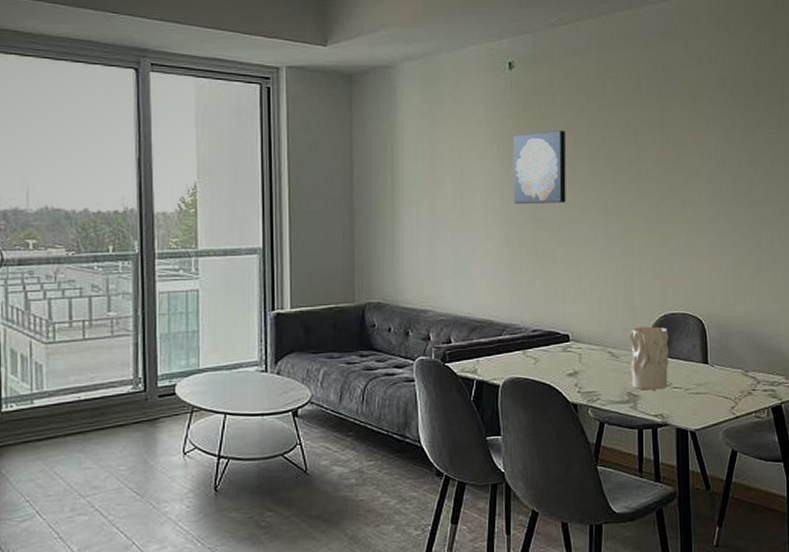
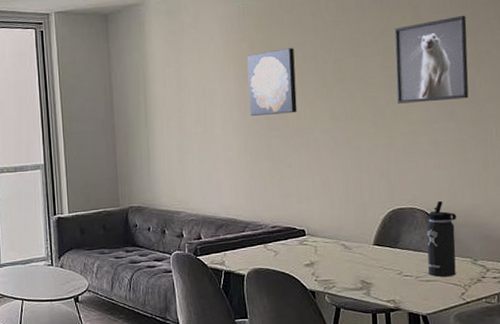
vase: present [628,326,669,390] -> none [359,220,399,278]
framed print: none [672,109,746,200] -> present [394,15,469,104]
thermos bottle: none [698,306,729,390] -> present [426,200,456,278]

